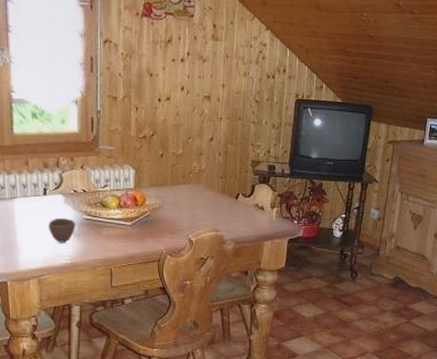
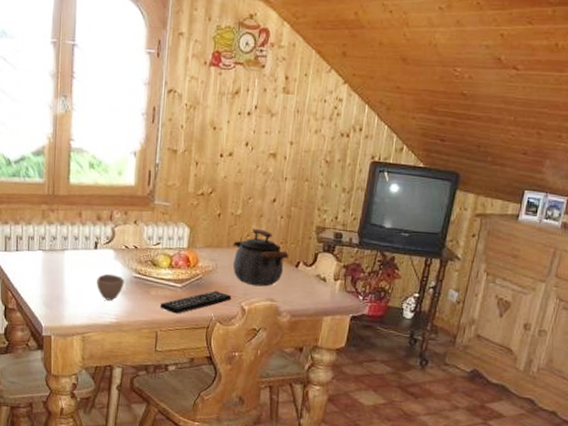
remote control: none [112,226,179,250] -> present [160,291,232,314]
kettle: none [176,166,229,219] -> present [232,228,289,287]

